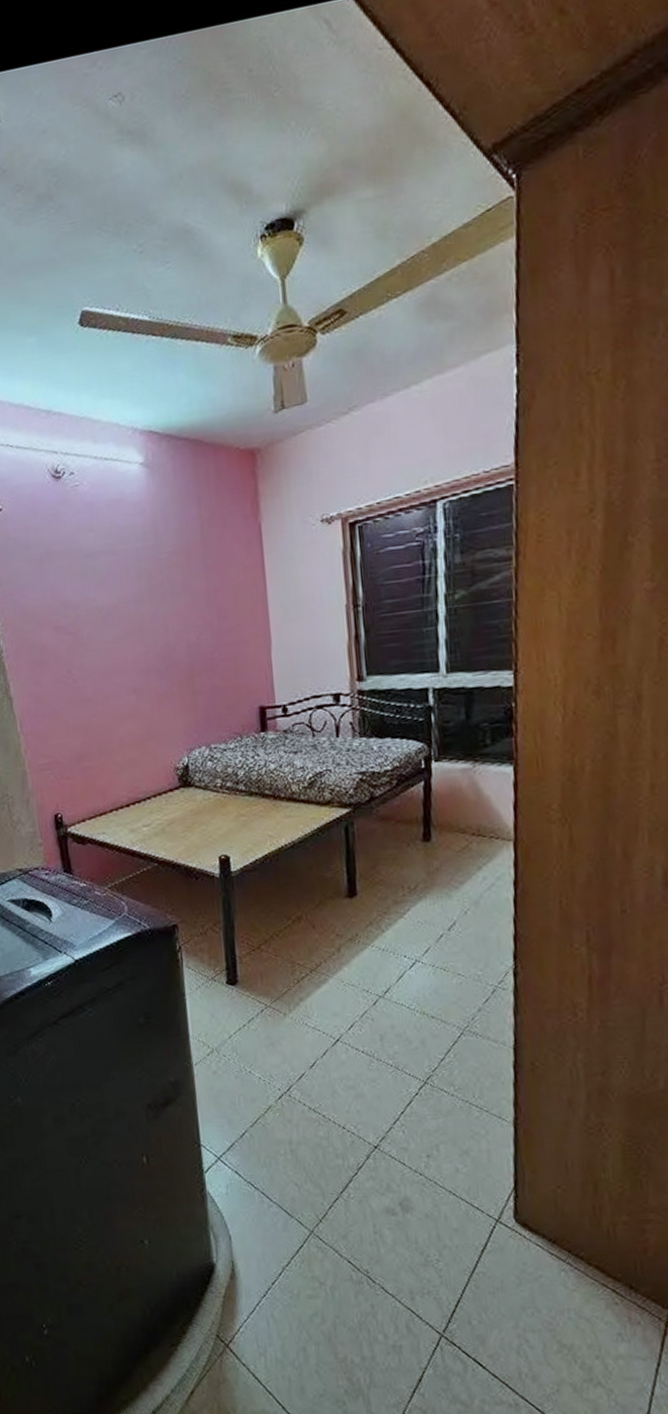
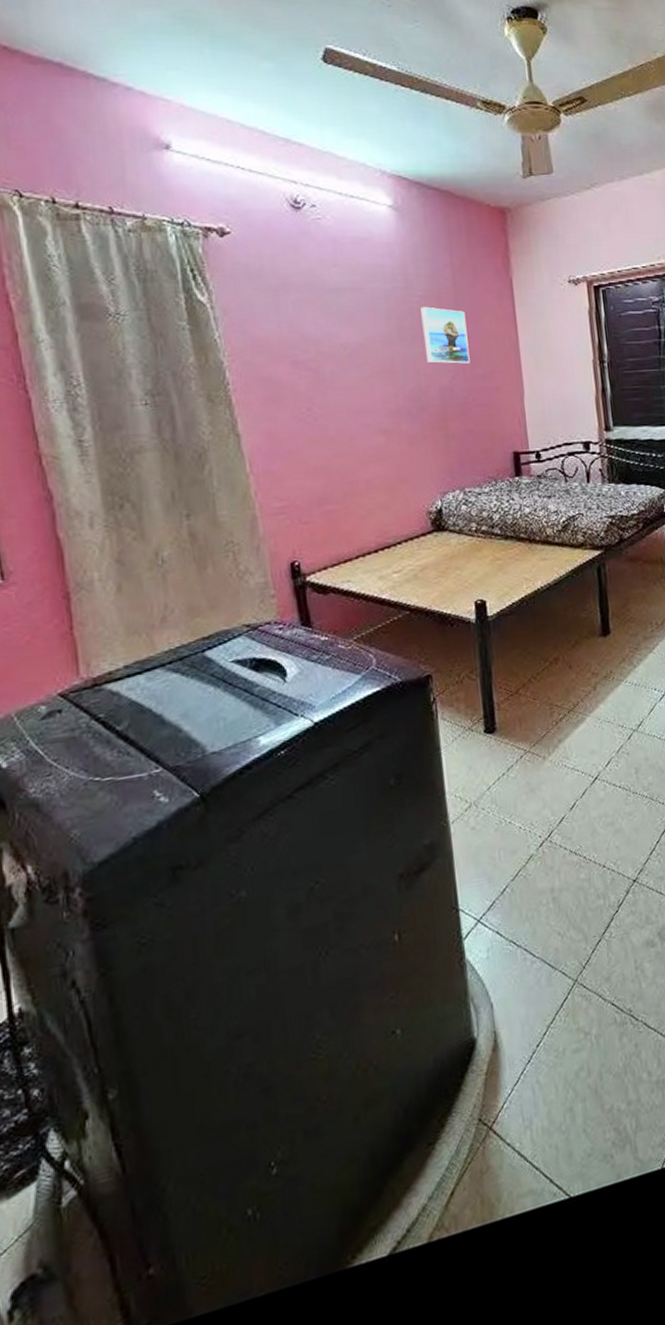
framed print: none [170,562,217,620] -> present [420,306,470,364]

